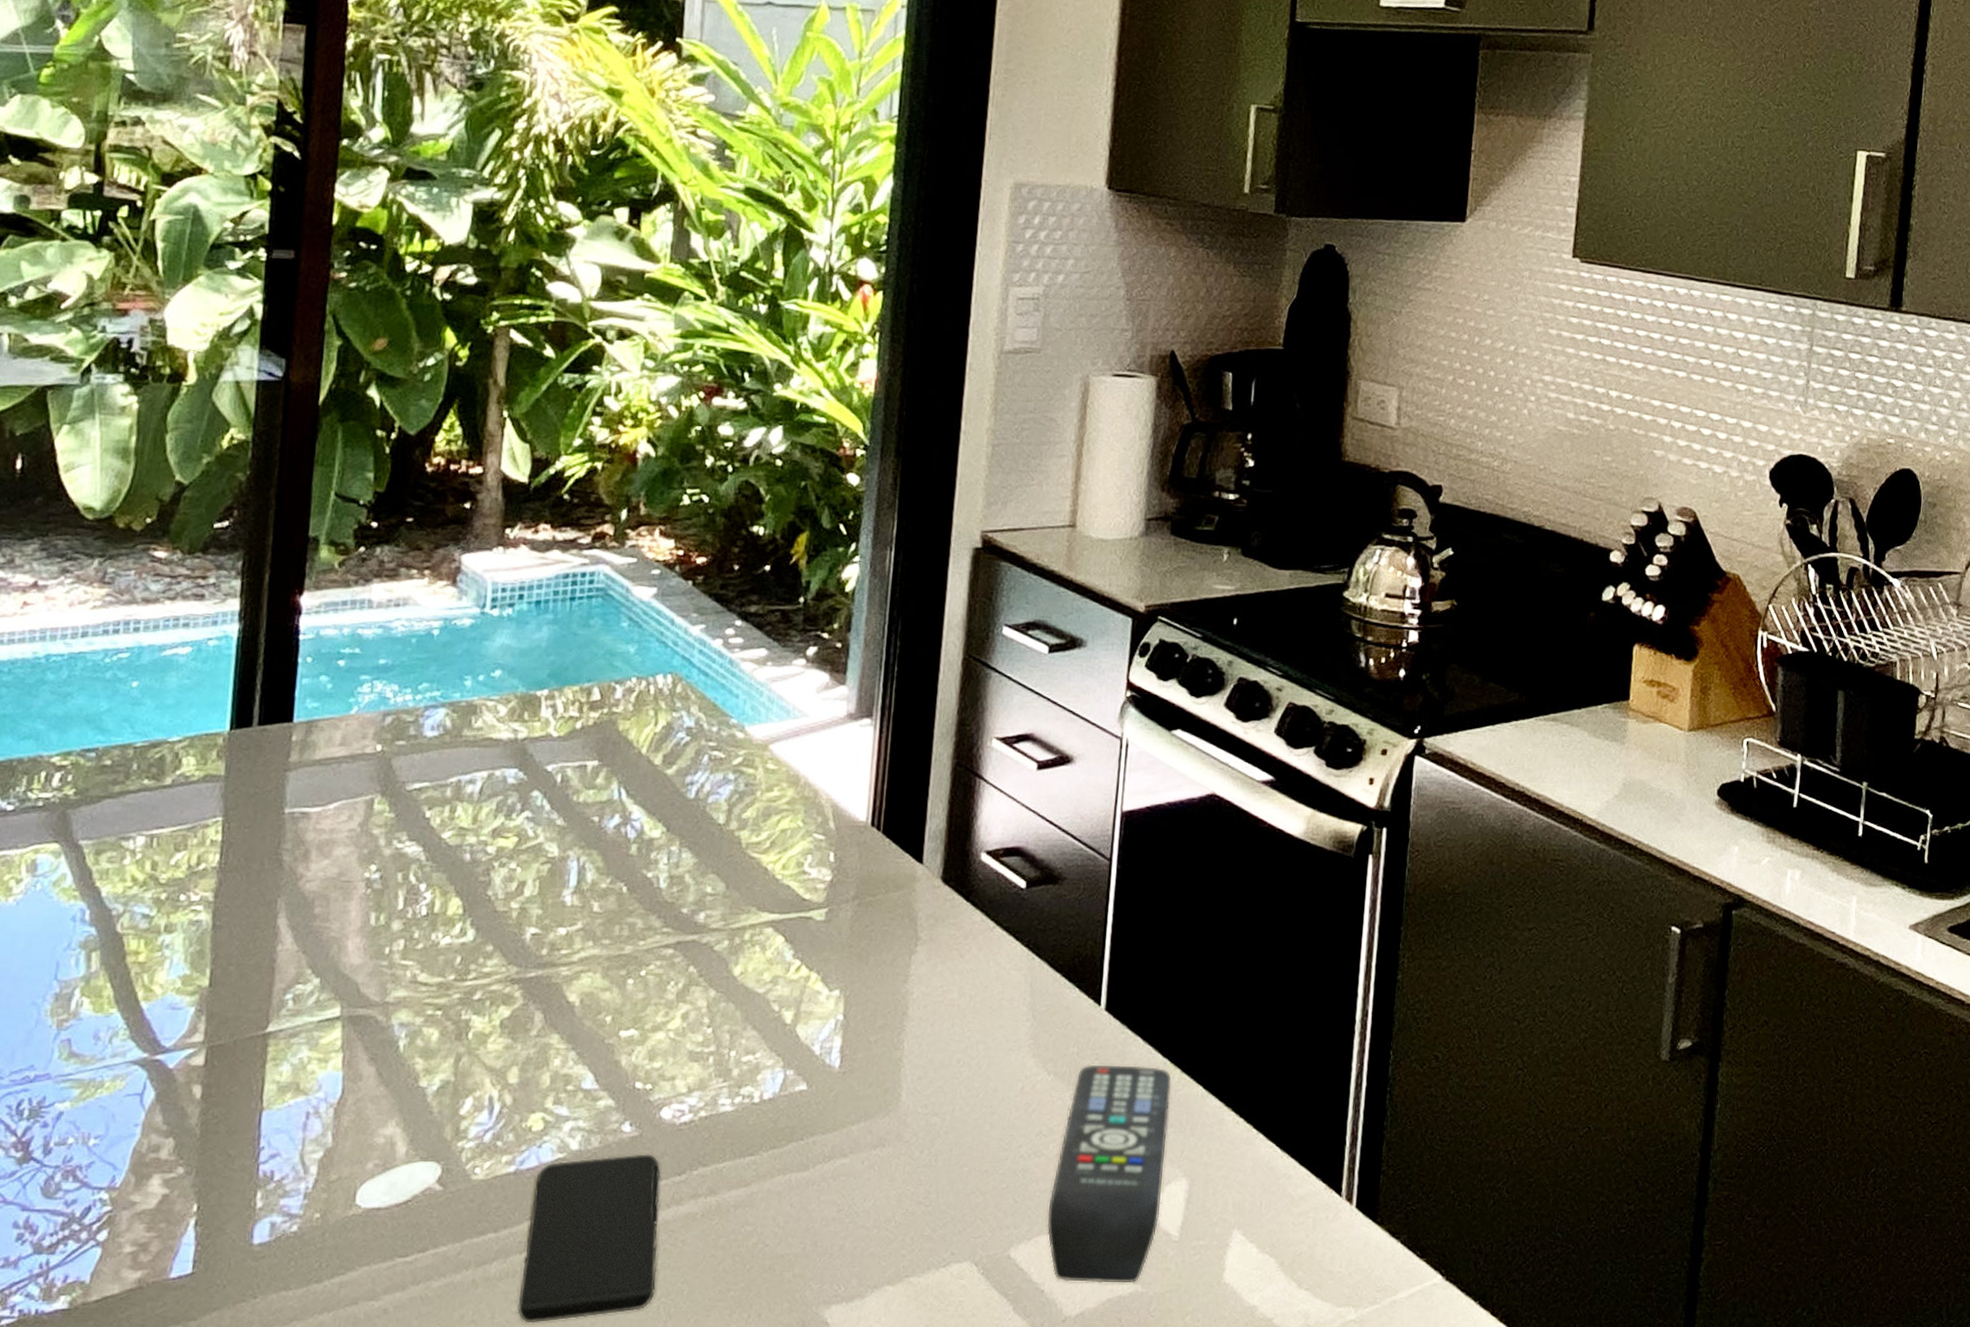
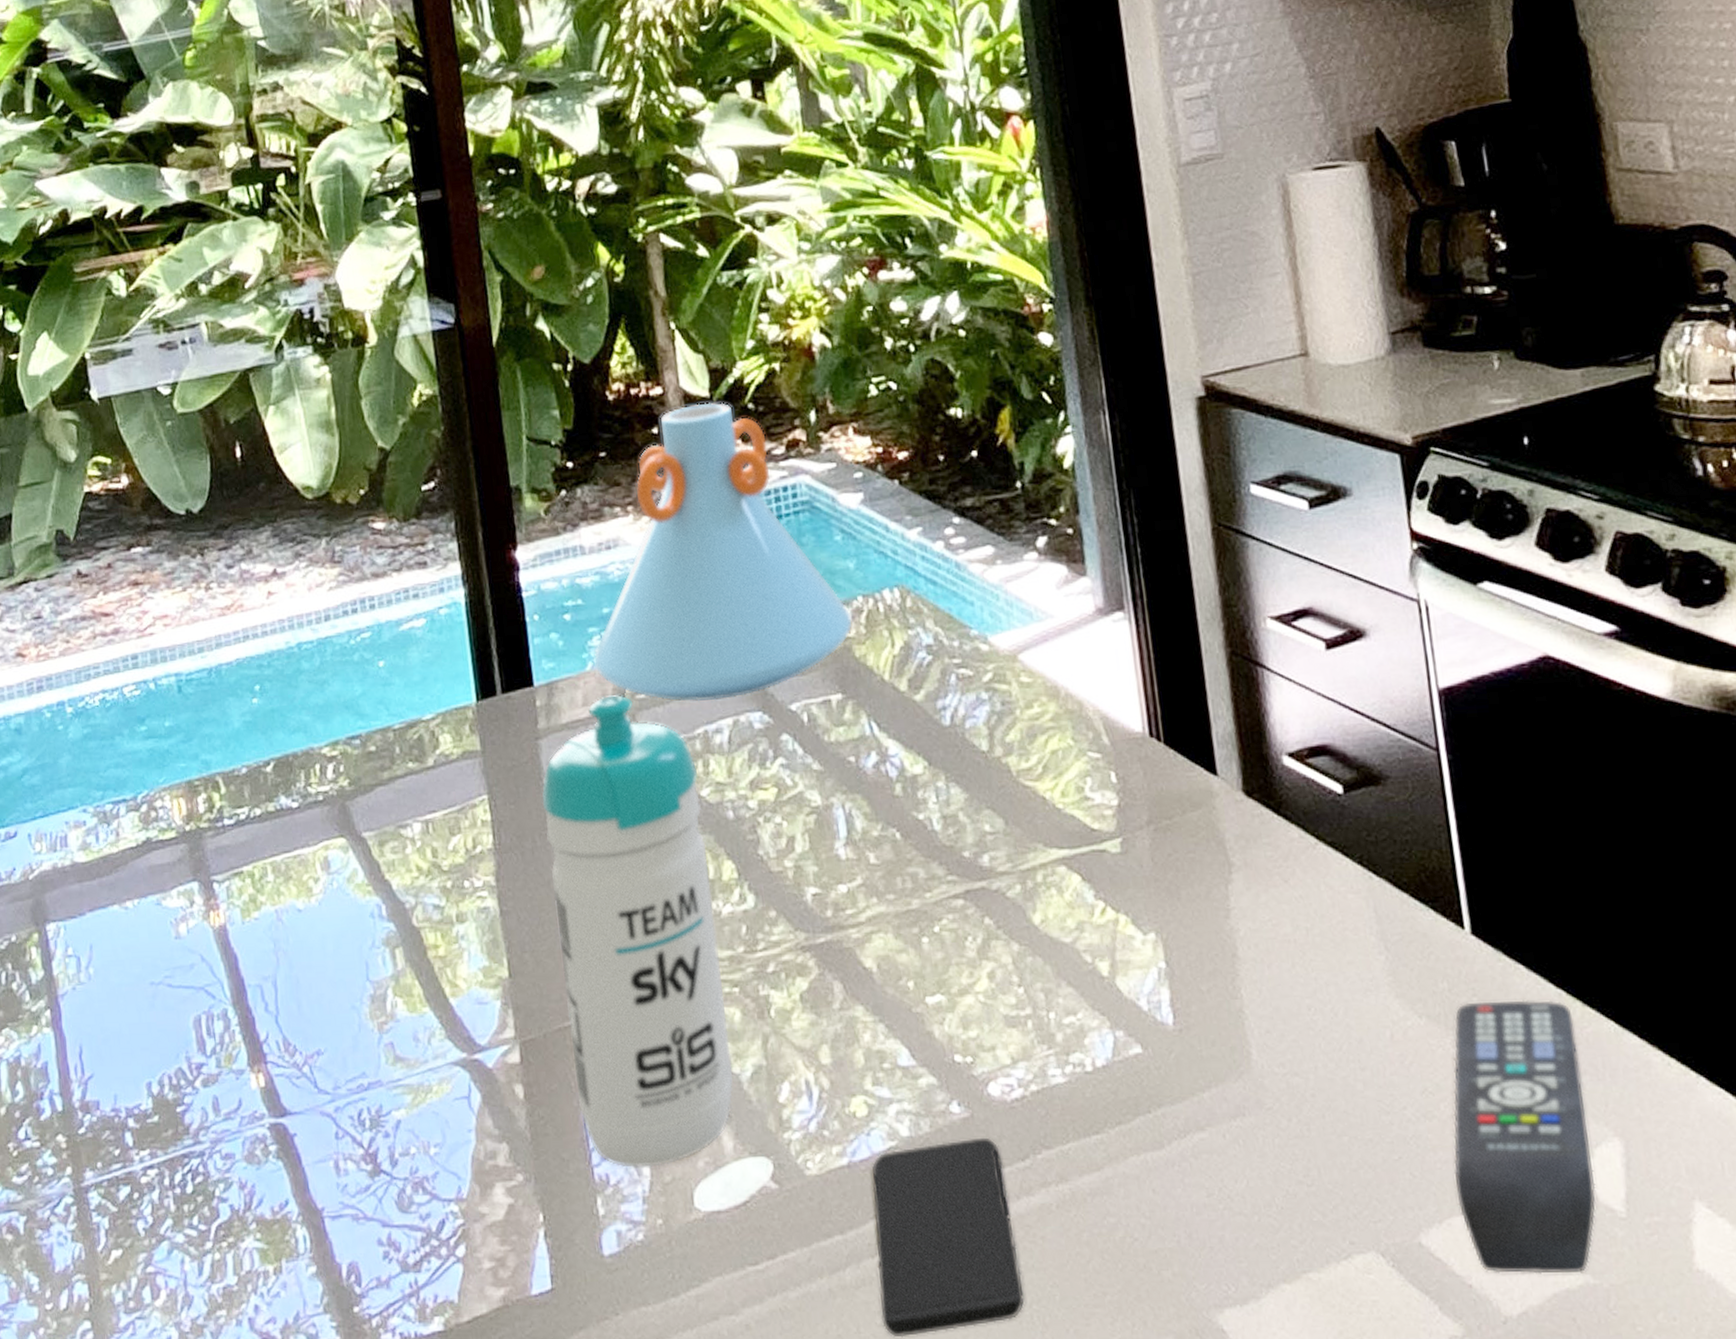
water bottle: none [257,739,443,1166] -> present [541,695,733,1168]
vase: none [360,487,623,755] -> present [594,402,853,702]

